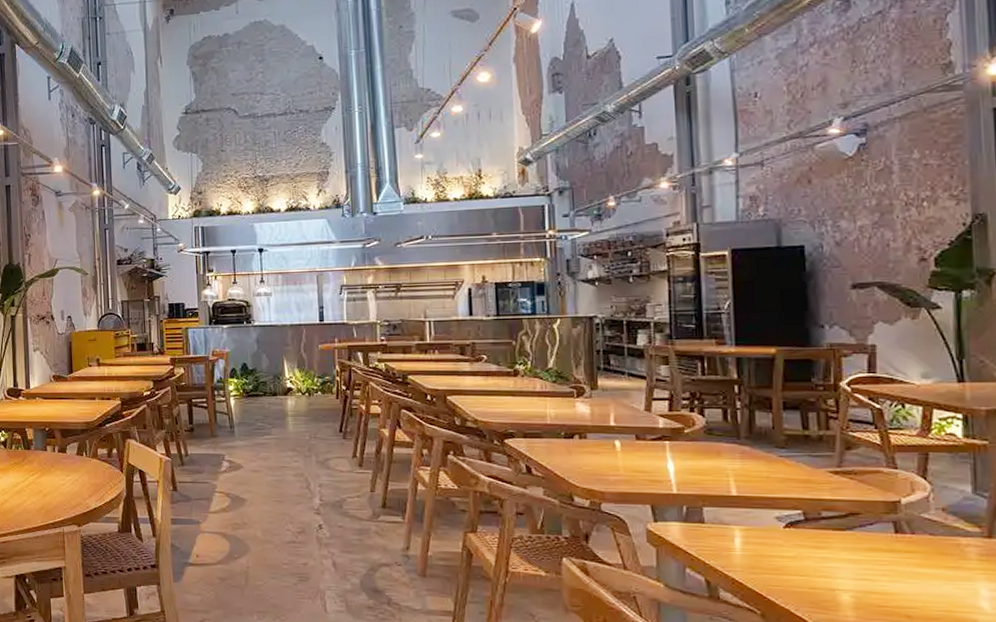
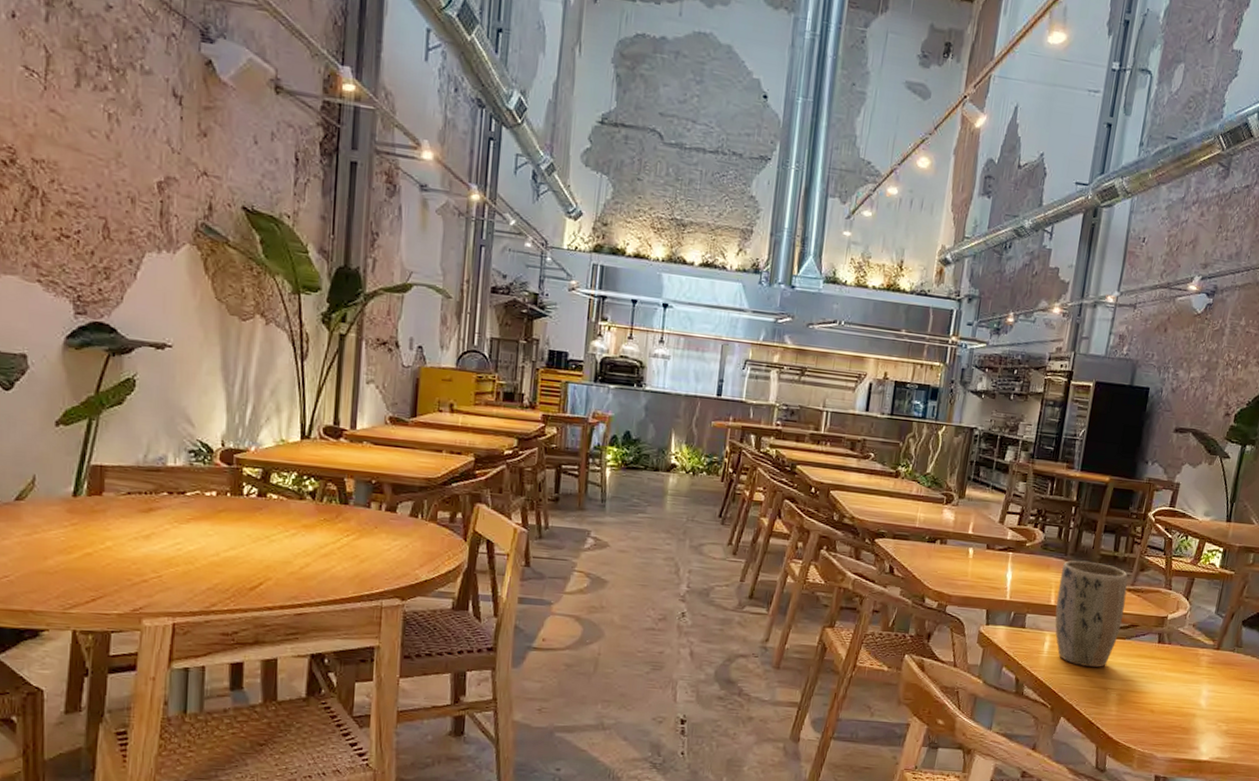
plant pot: none [737,443,835,566] -> present [1055,560,1128,668]

